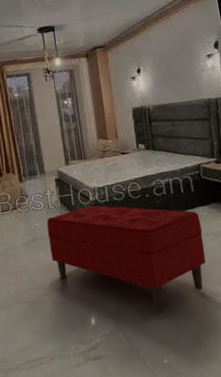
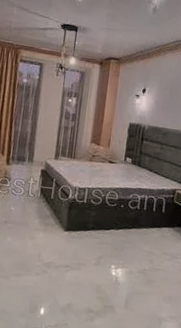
bench: present [46,205,206,314] -> none [18,203,163,317]

